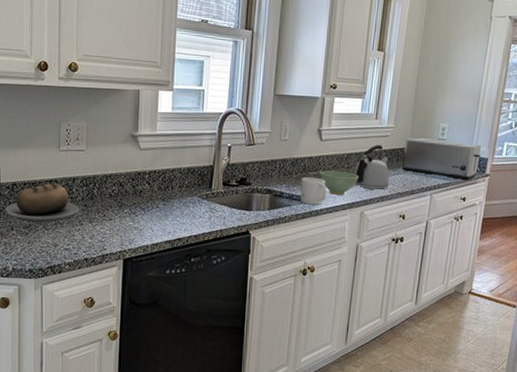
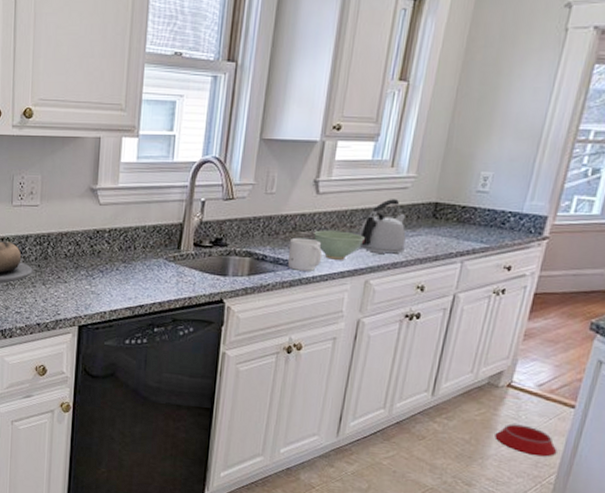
toaster: present [401,137,481,180] -> none [423,189,539,244]
pet bowl: none [462,323,507,348] -> present [495,423,558,457]

